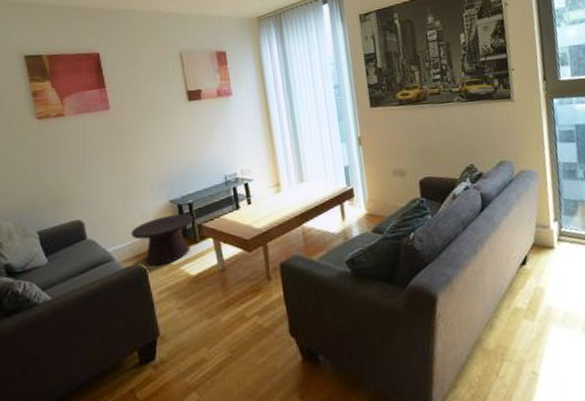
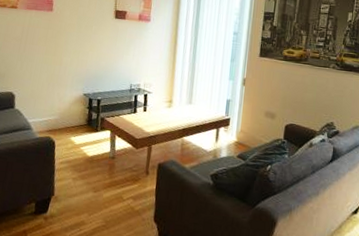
side table: present [131,214,193,266] -> none [48,104,99,143]

